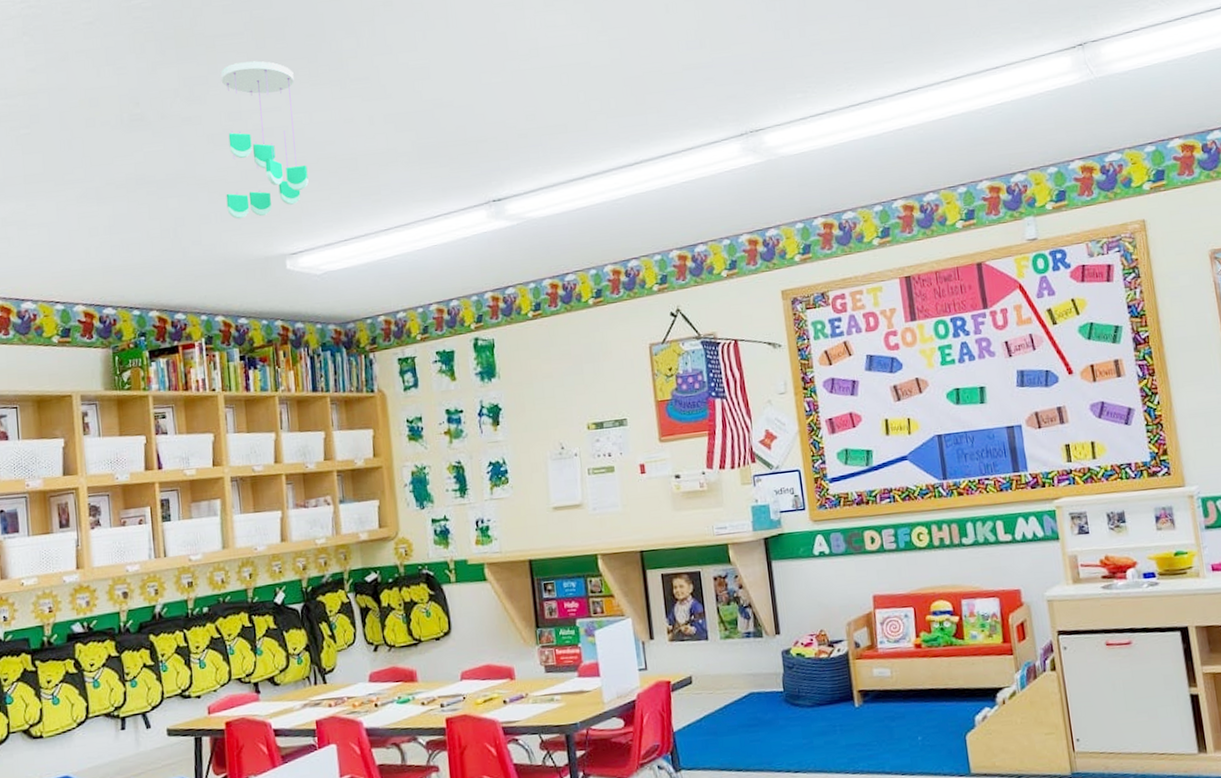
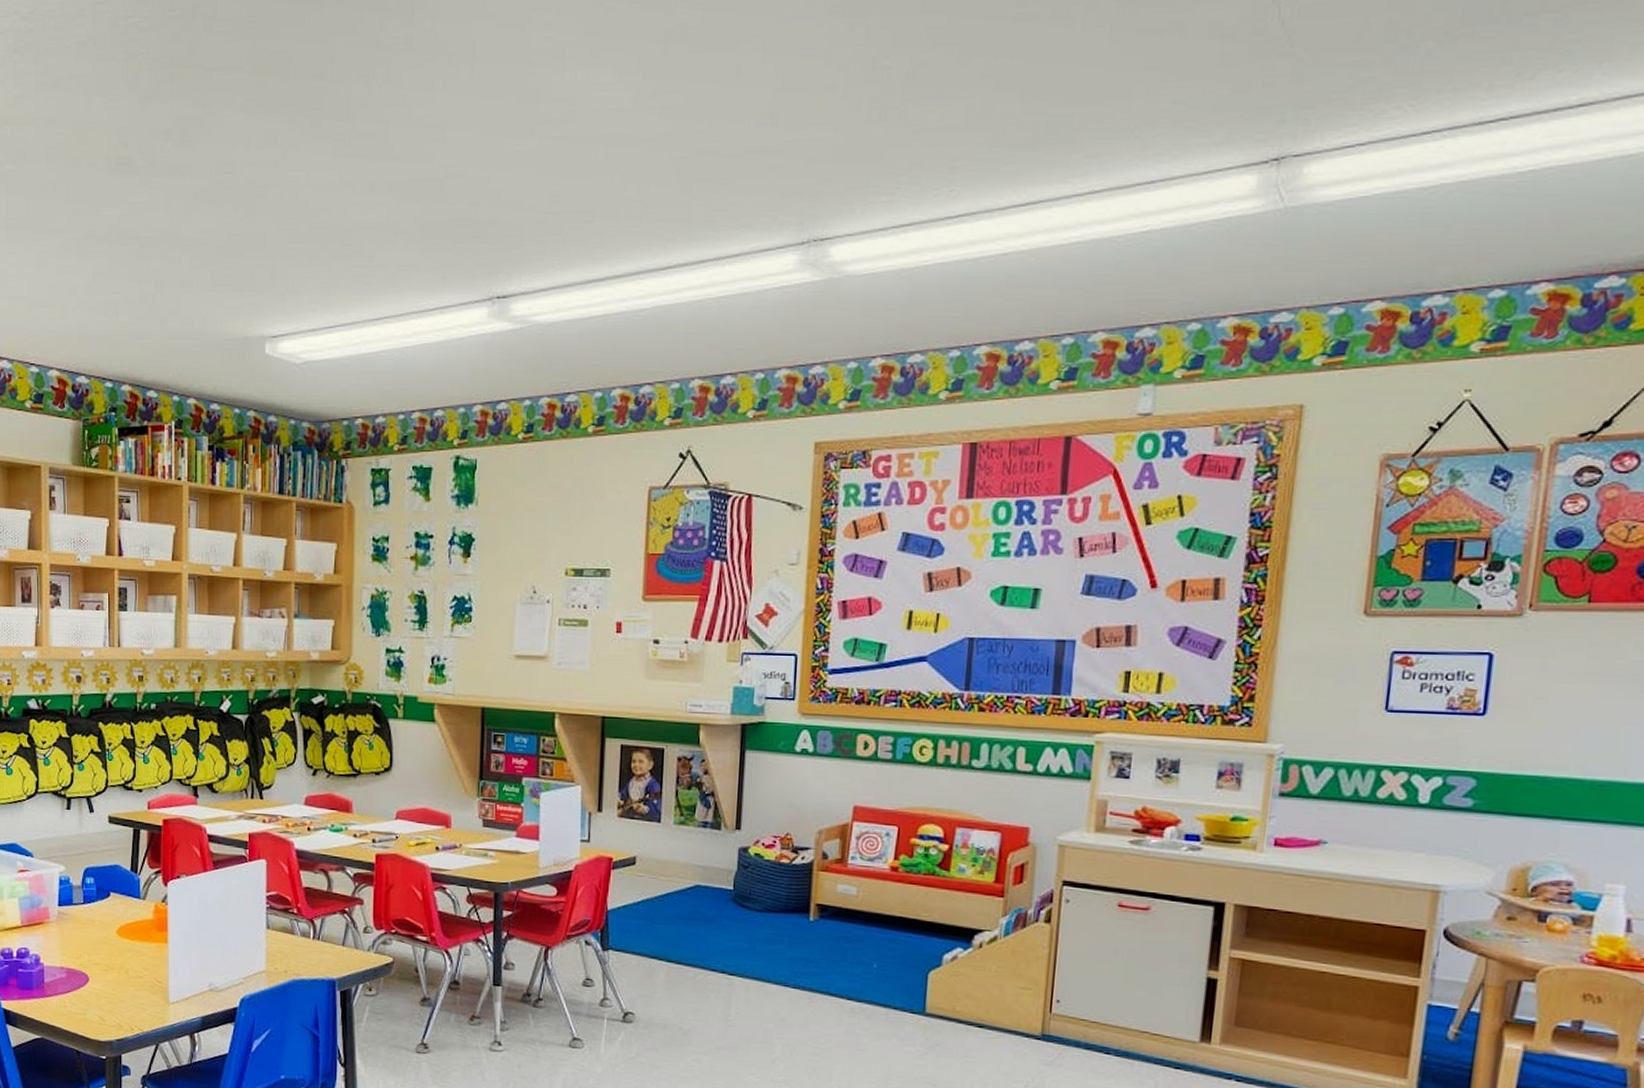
ceiling mobile: present [220,61,309,220] -> none [209,103,298,291]

